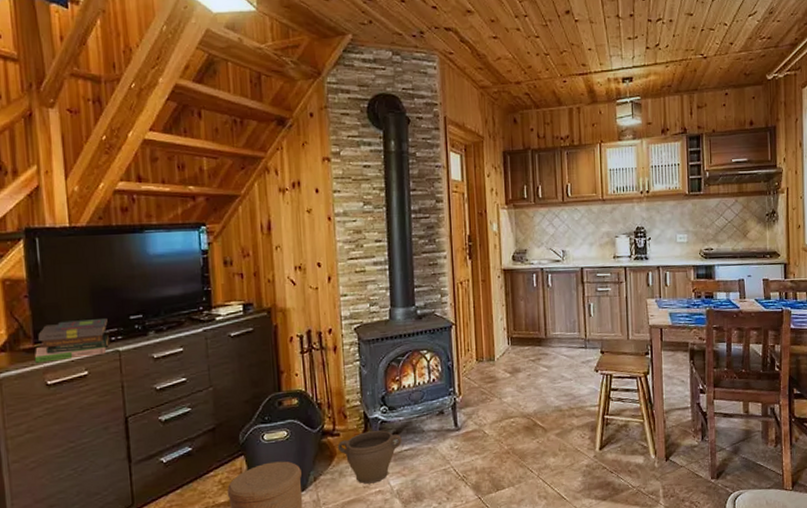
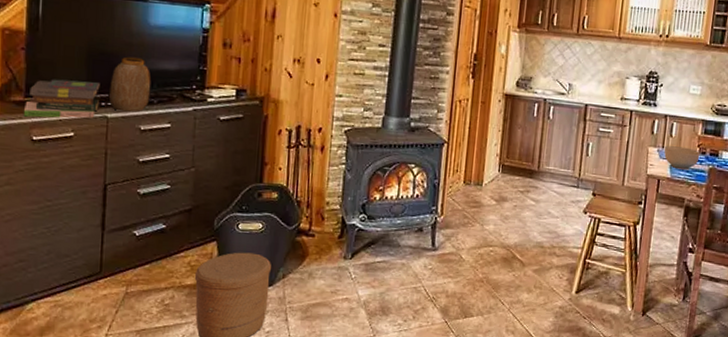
vase: none [117,288,159,343] -> present [108,56,152,112]
ceramic pot: present [337,430,402,484] -> none [310,237,377,290]
bowl: none [661,294,696,316] -> present [664,146,700,170]

